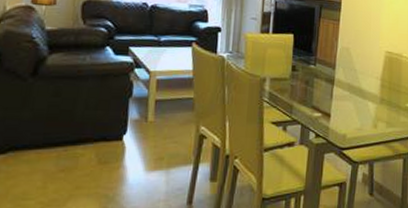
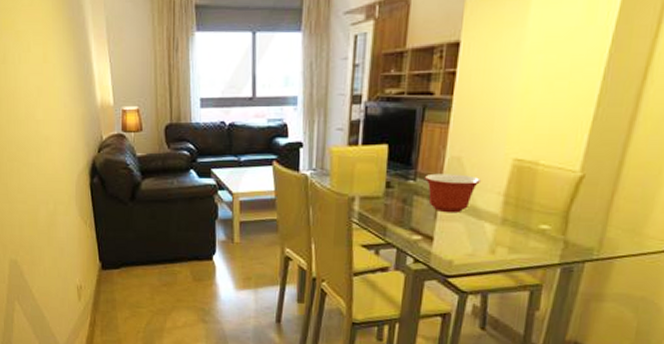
mixing bowl: none [323,60,365,94] -> present [425,173,482,213]

